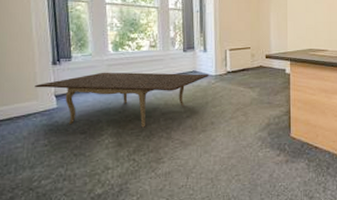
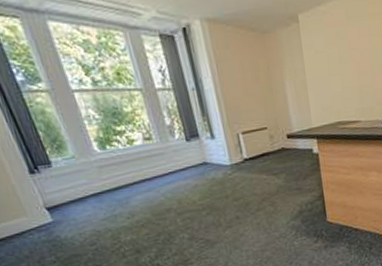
dining table: present [34,72,210,128] -> none [17,164,224,237]

